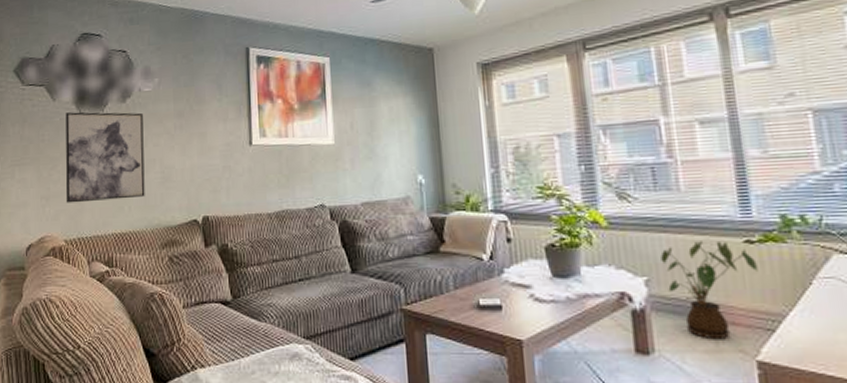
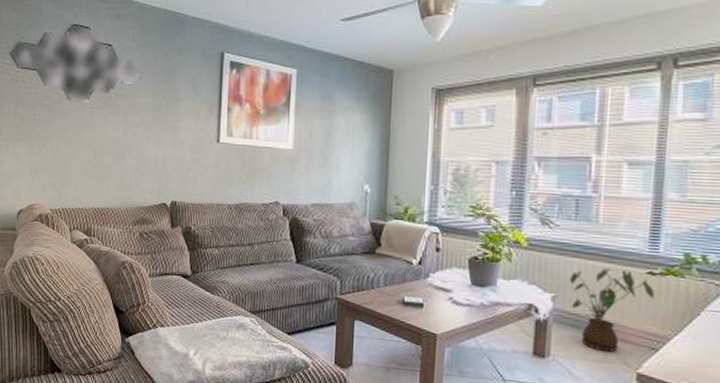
wall art: present [65,112,145,203] -> none [52,97,124,179]

